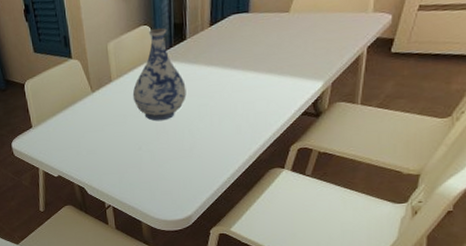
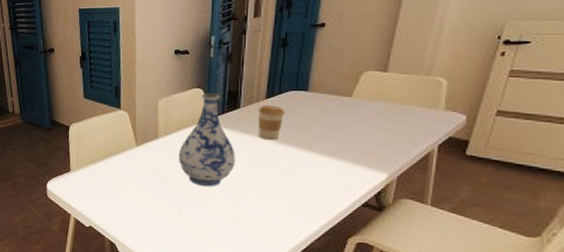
coffee cup: none [203,32,229,67] -> present [257,105,285,140]

